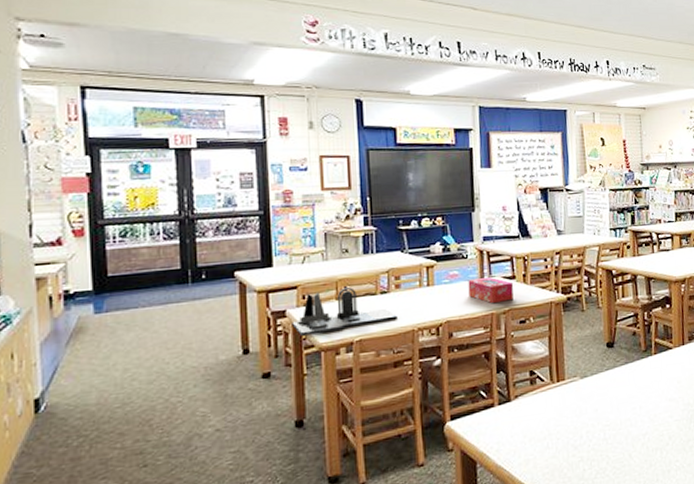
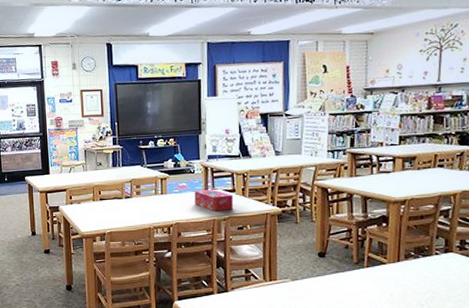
desk organizer: present [292,286,397,337] -> none [63,191,138,227]

